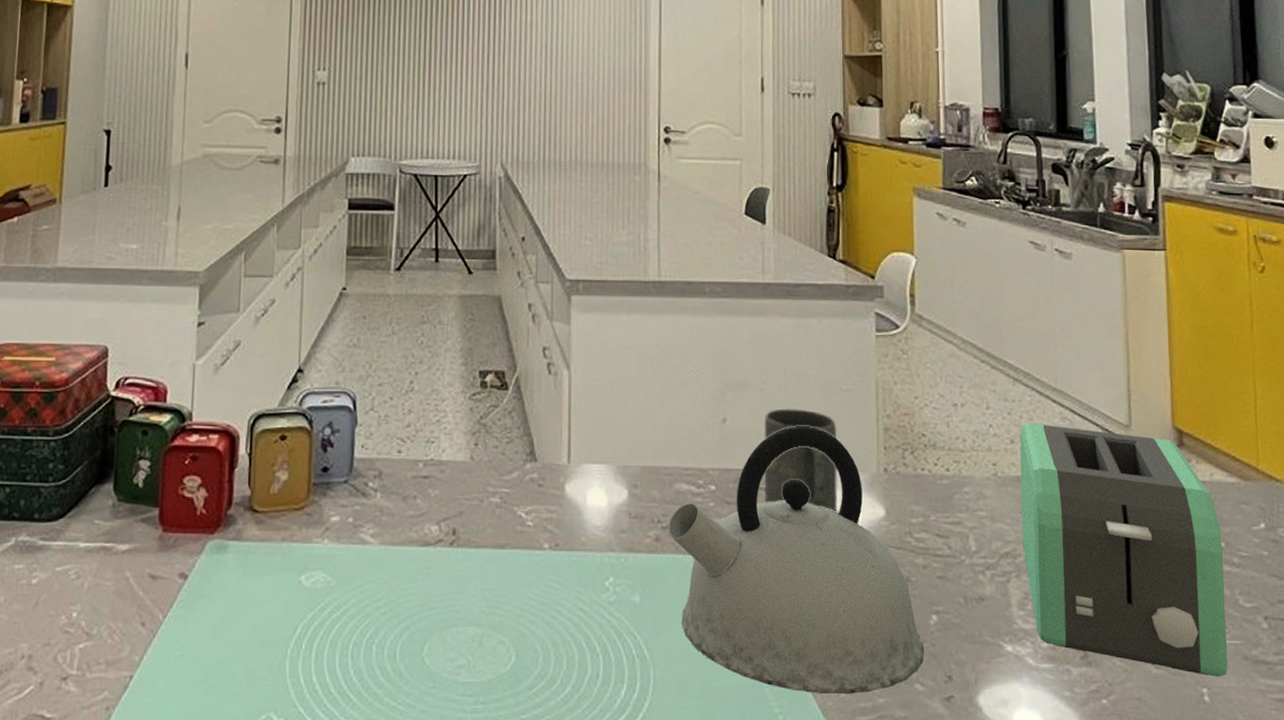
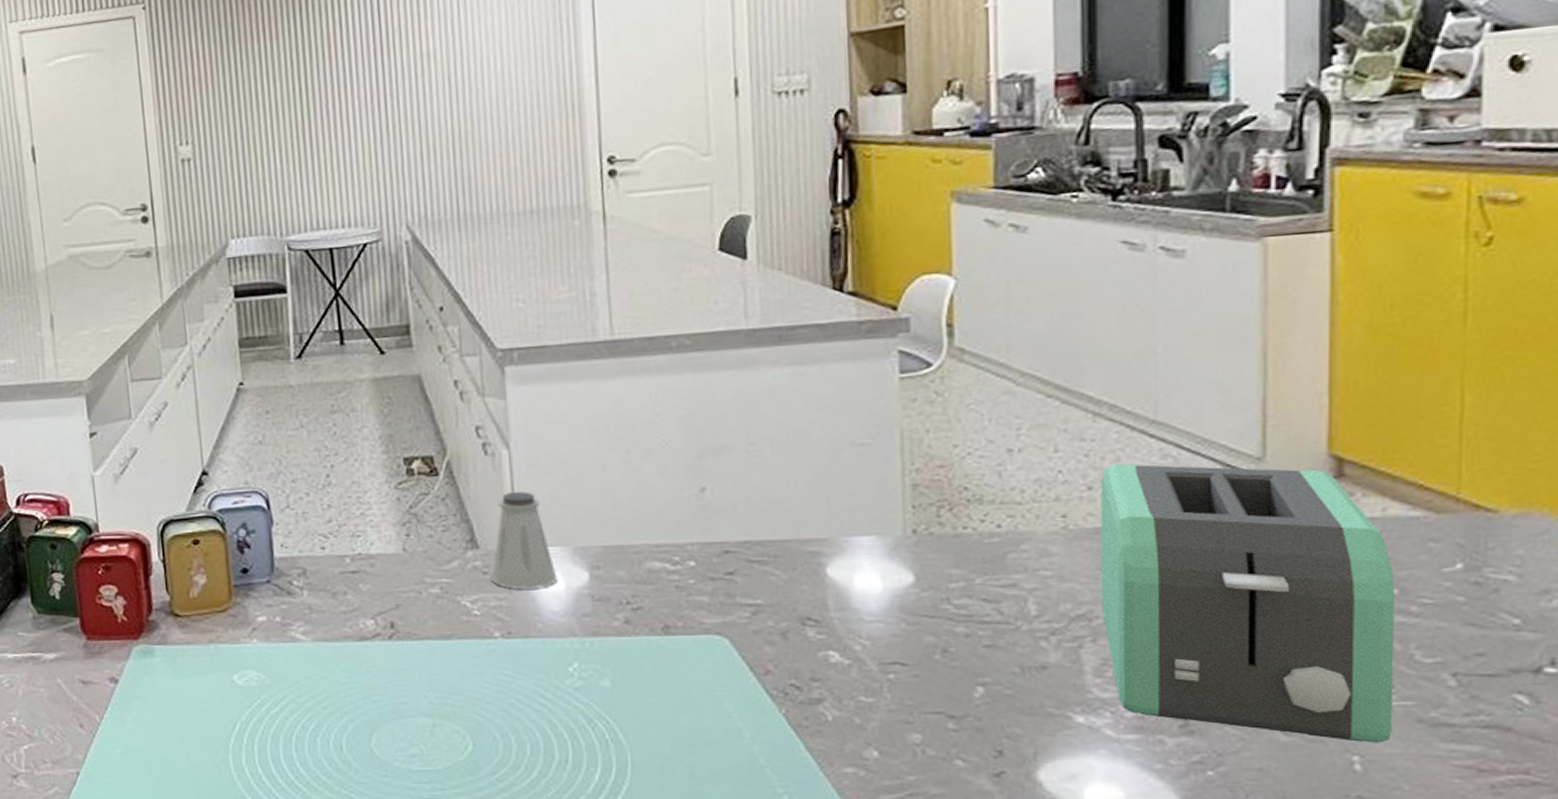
saltshaker: none [545,409,601,504] -> present [491,491,557,590]
kettle: present [669,426,924,695] -> none [640,489,966,774]
mug: present [764,408,838,512] -> none [754,470,852,582]

